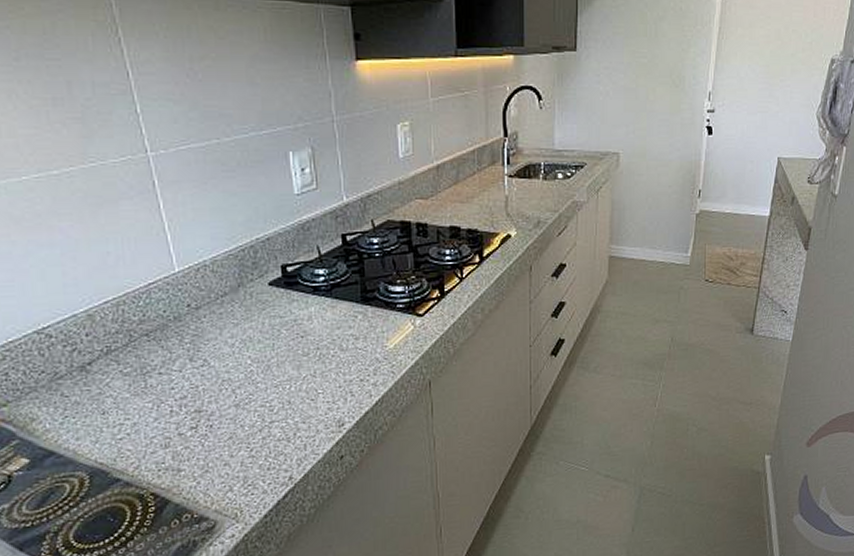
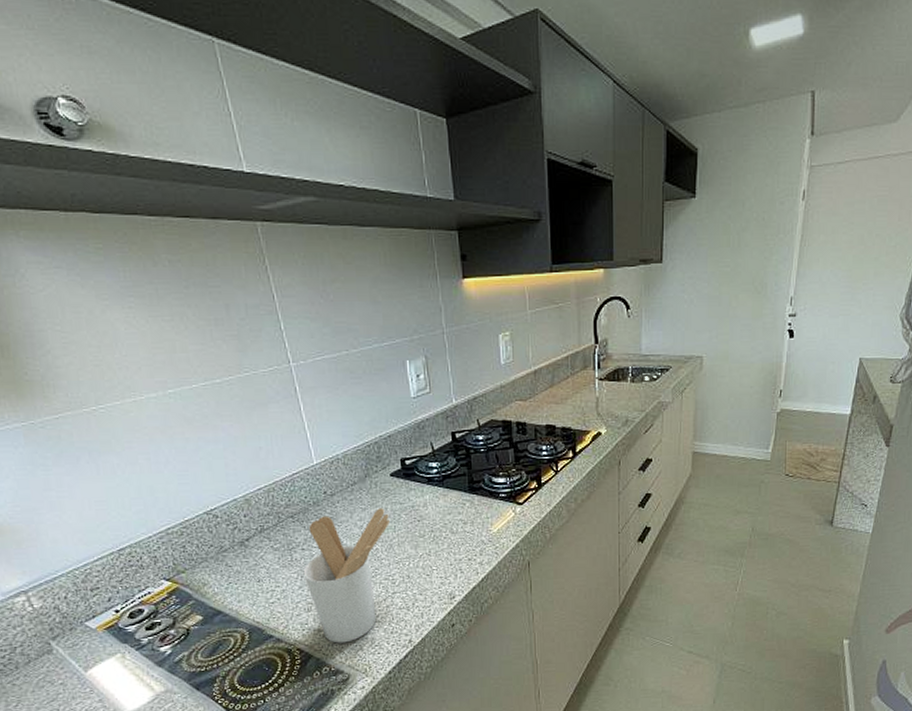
utensil holder: none [160,322,267,485] -> present [303,508,390,643]

